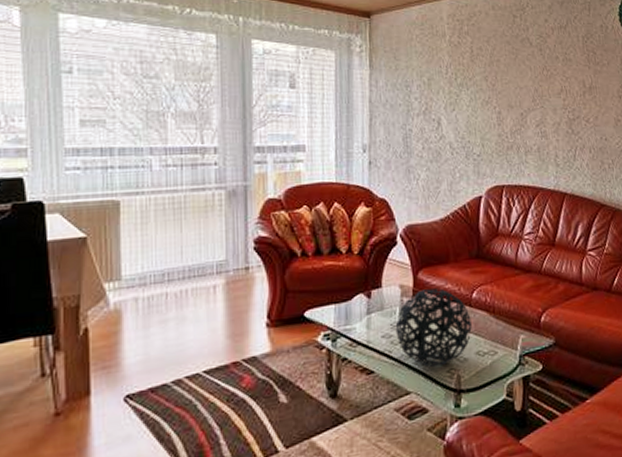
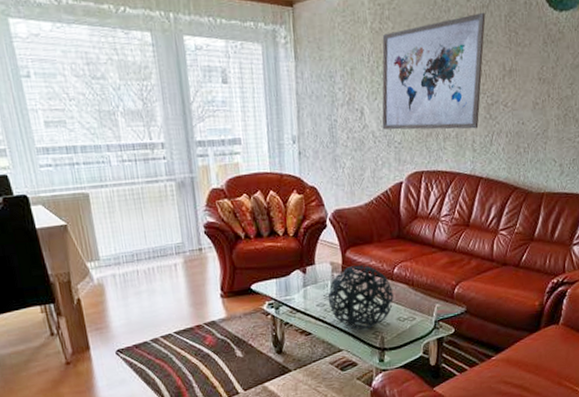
wall art: none [460,32,564,144] -> present [382,12,486,130]

